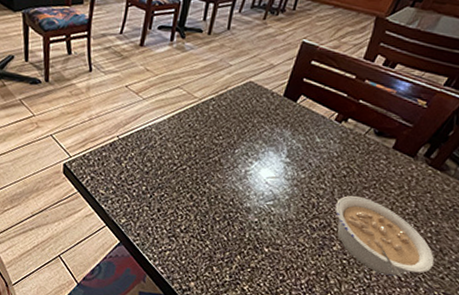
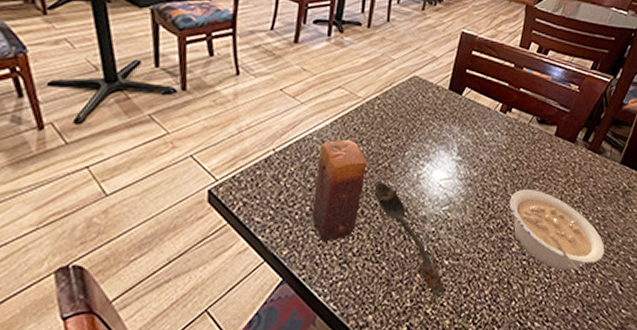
candle: none [146,133,199,218] -> present [311,140,367,242]
spoon: none [203,173,262,278] -> present [374,181,444,297]

